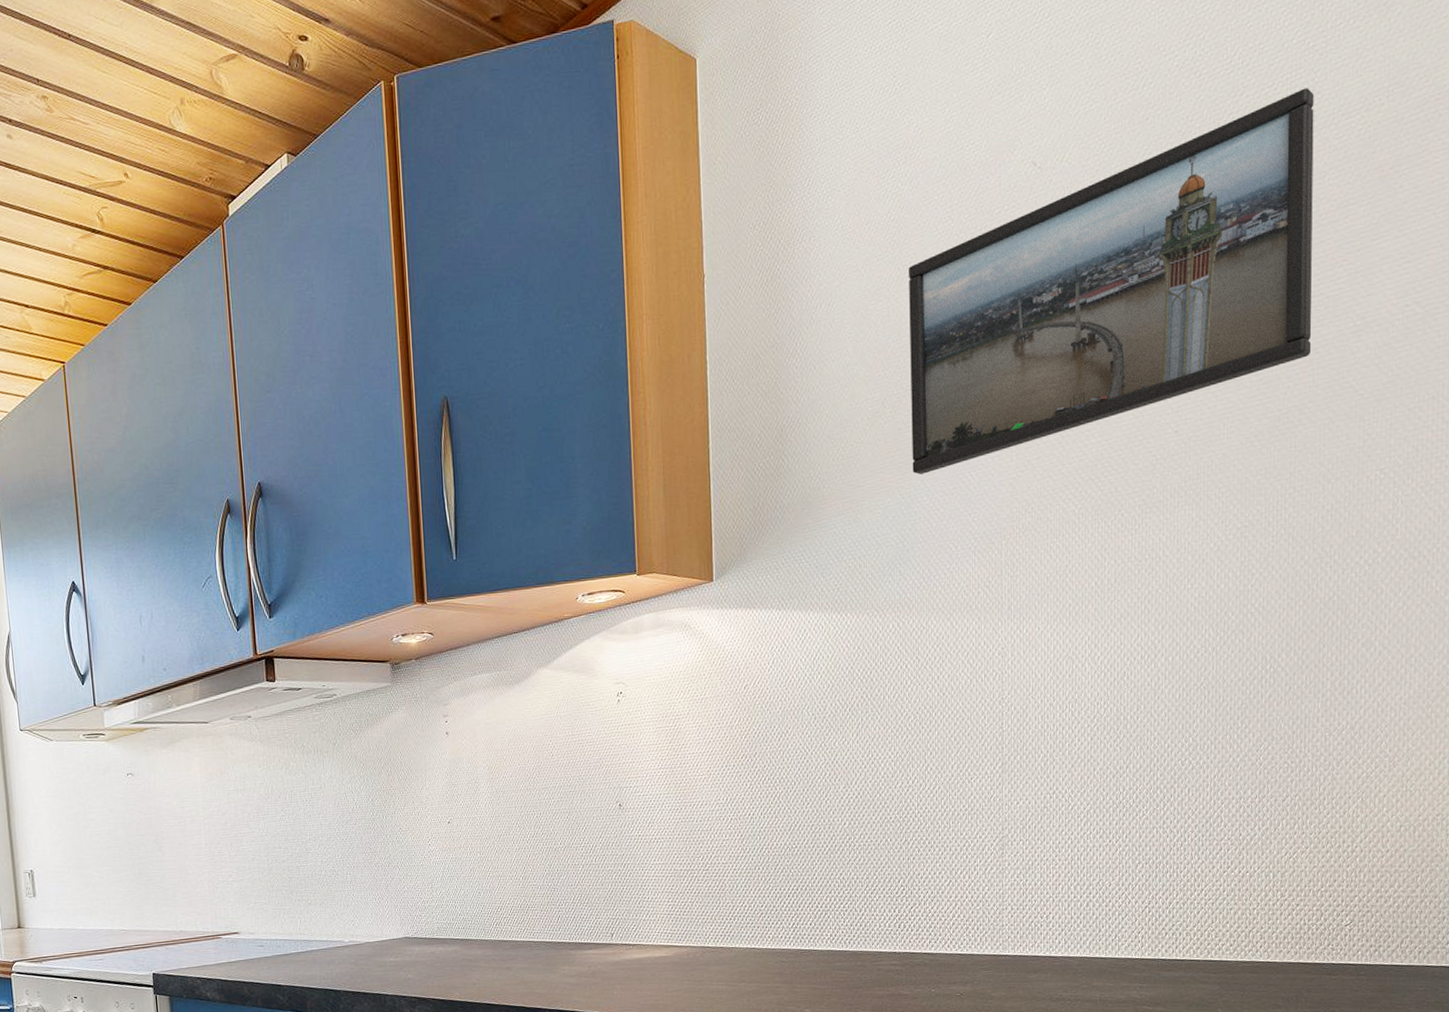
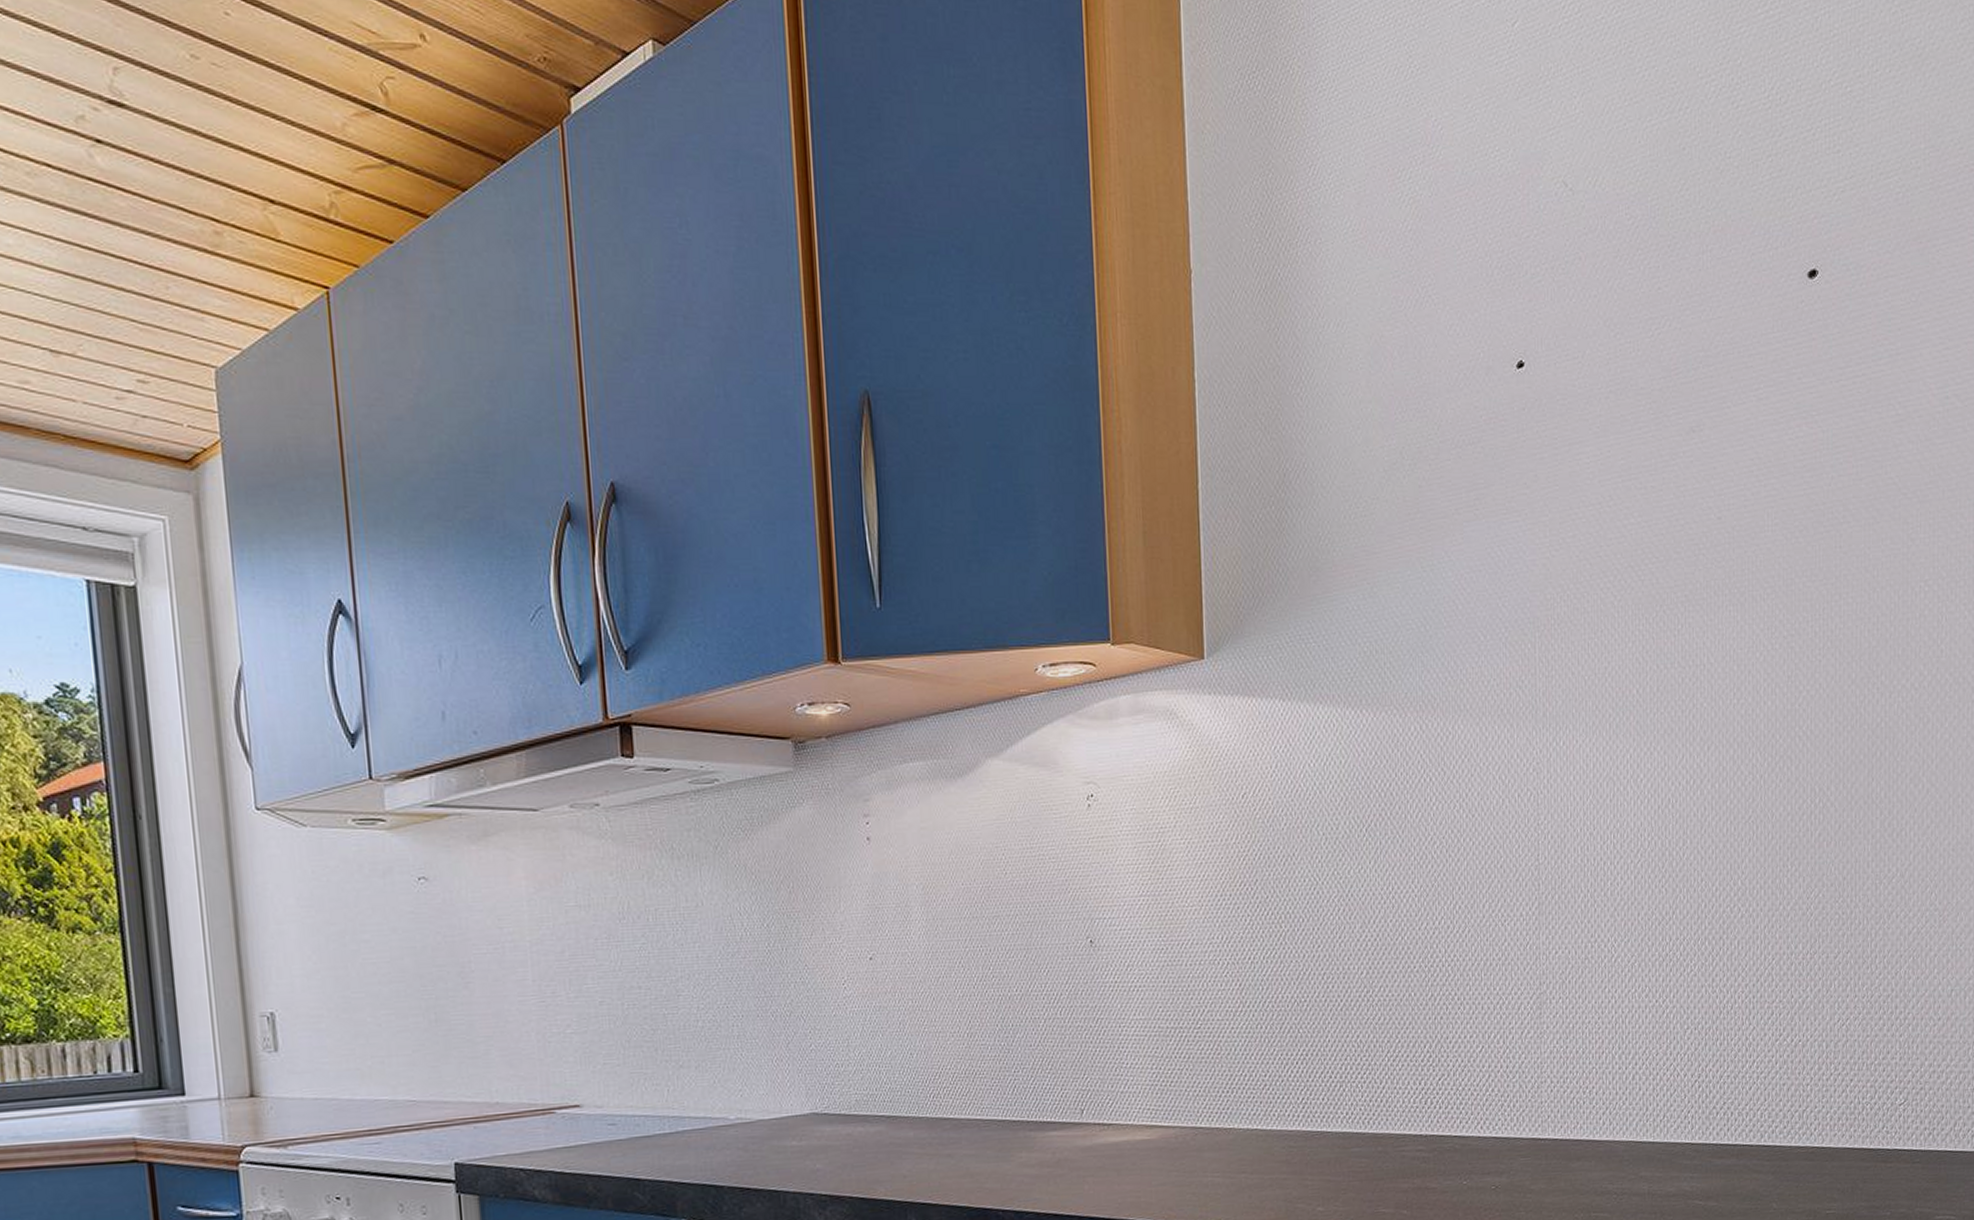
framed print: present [909,88,1314,474] -> none [1428,138,1855,544]

